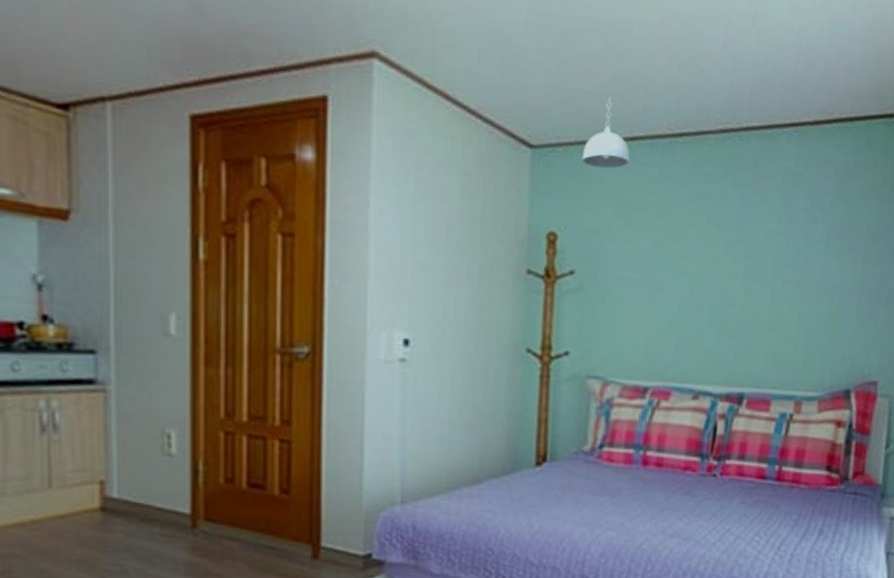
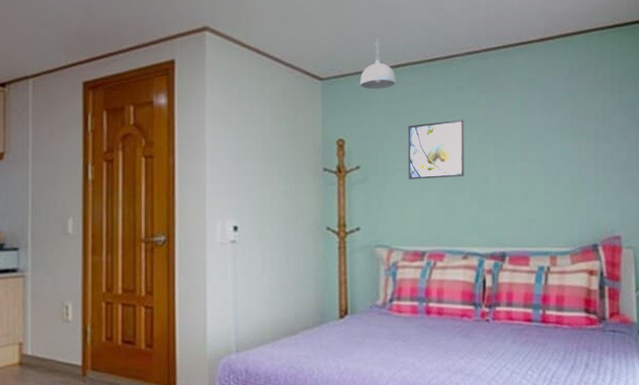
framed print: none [634,219,711,295] -> present [408,119,464,180]

